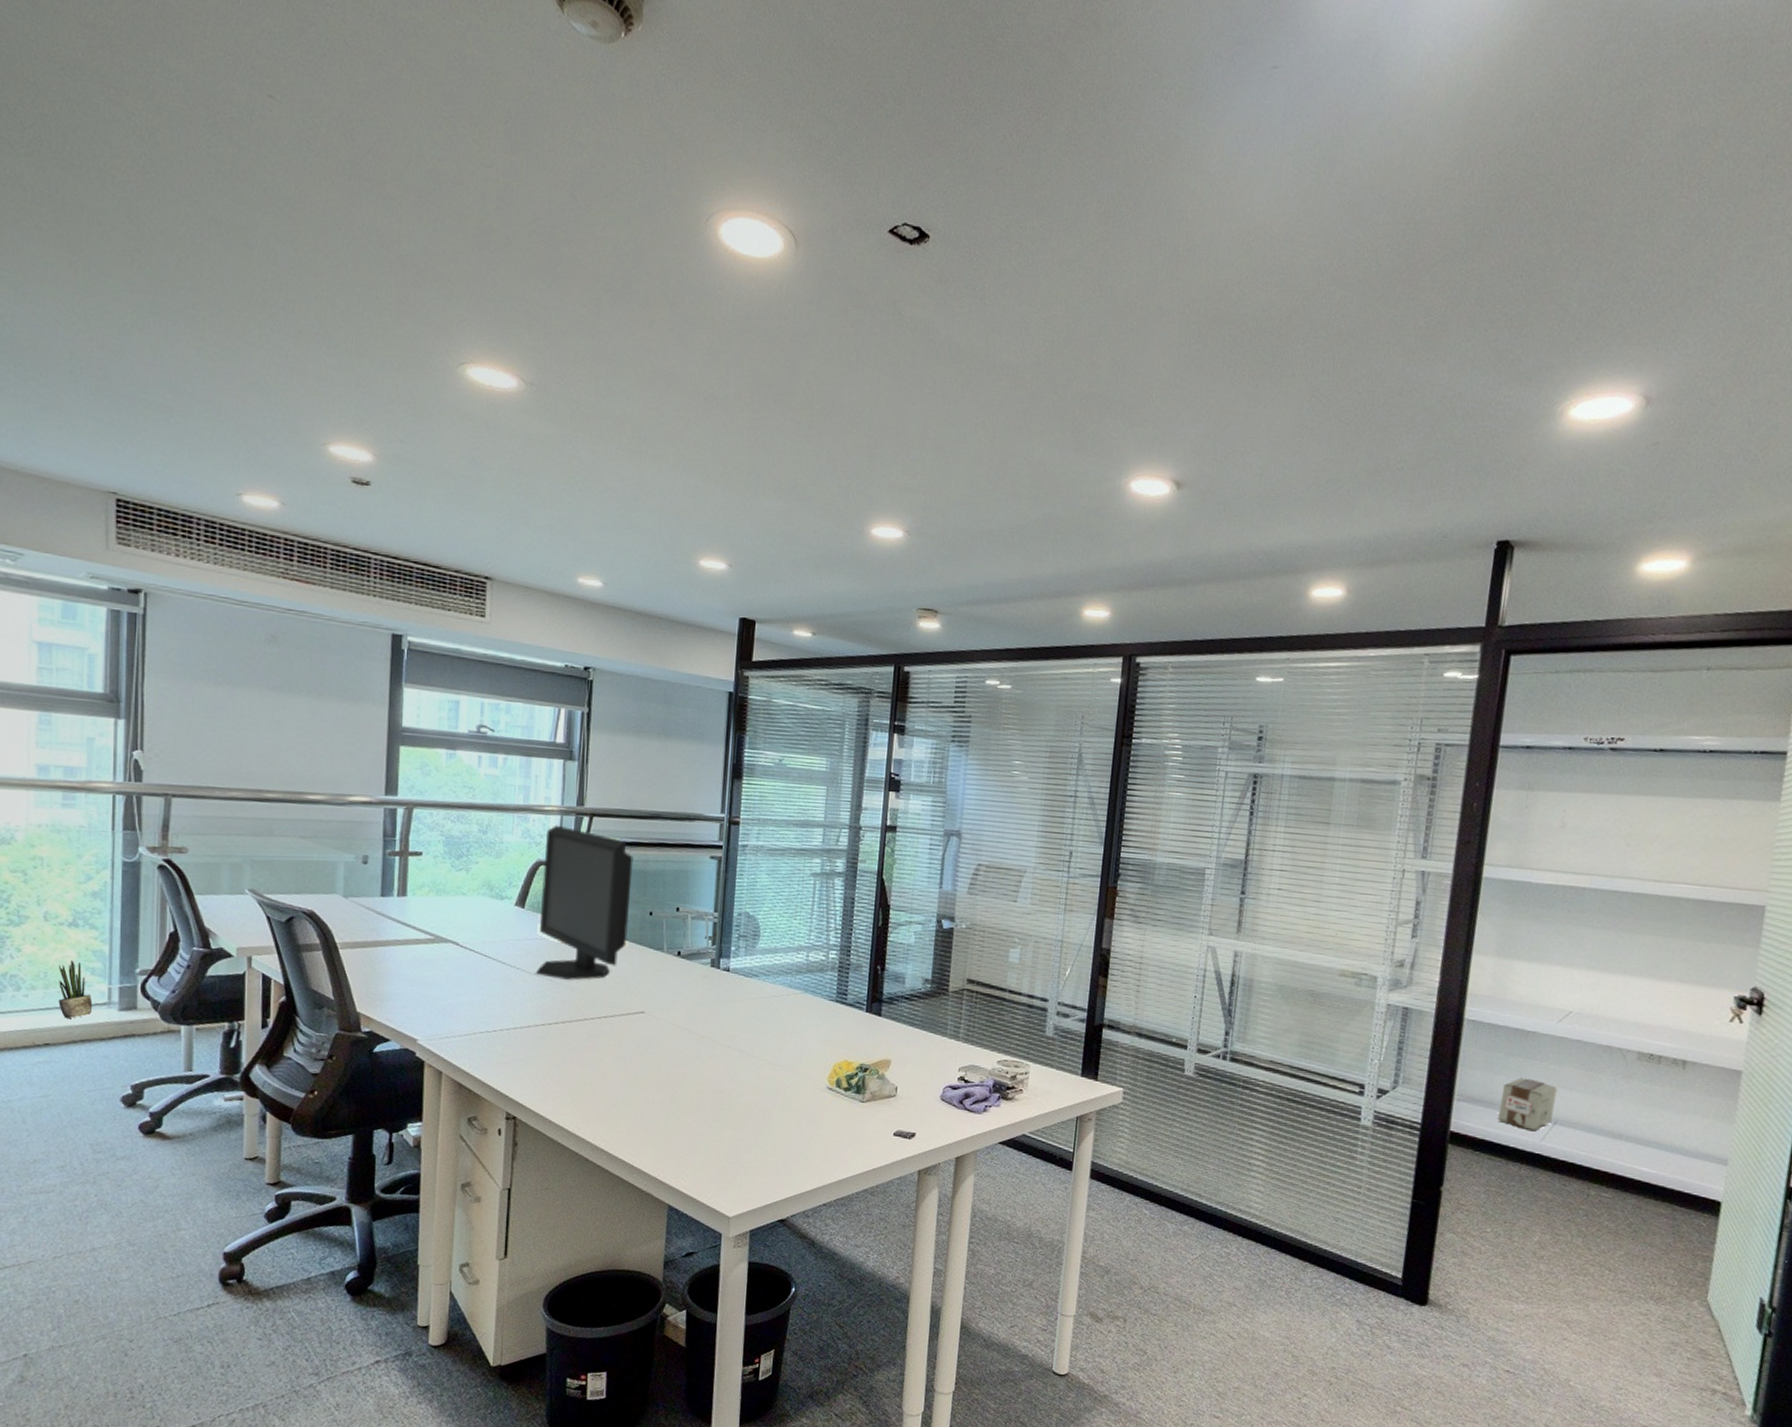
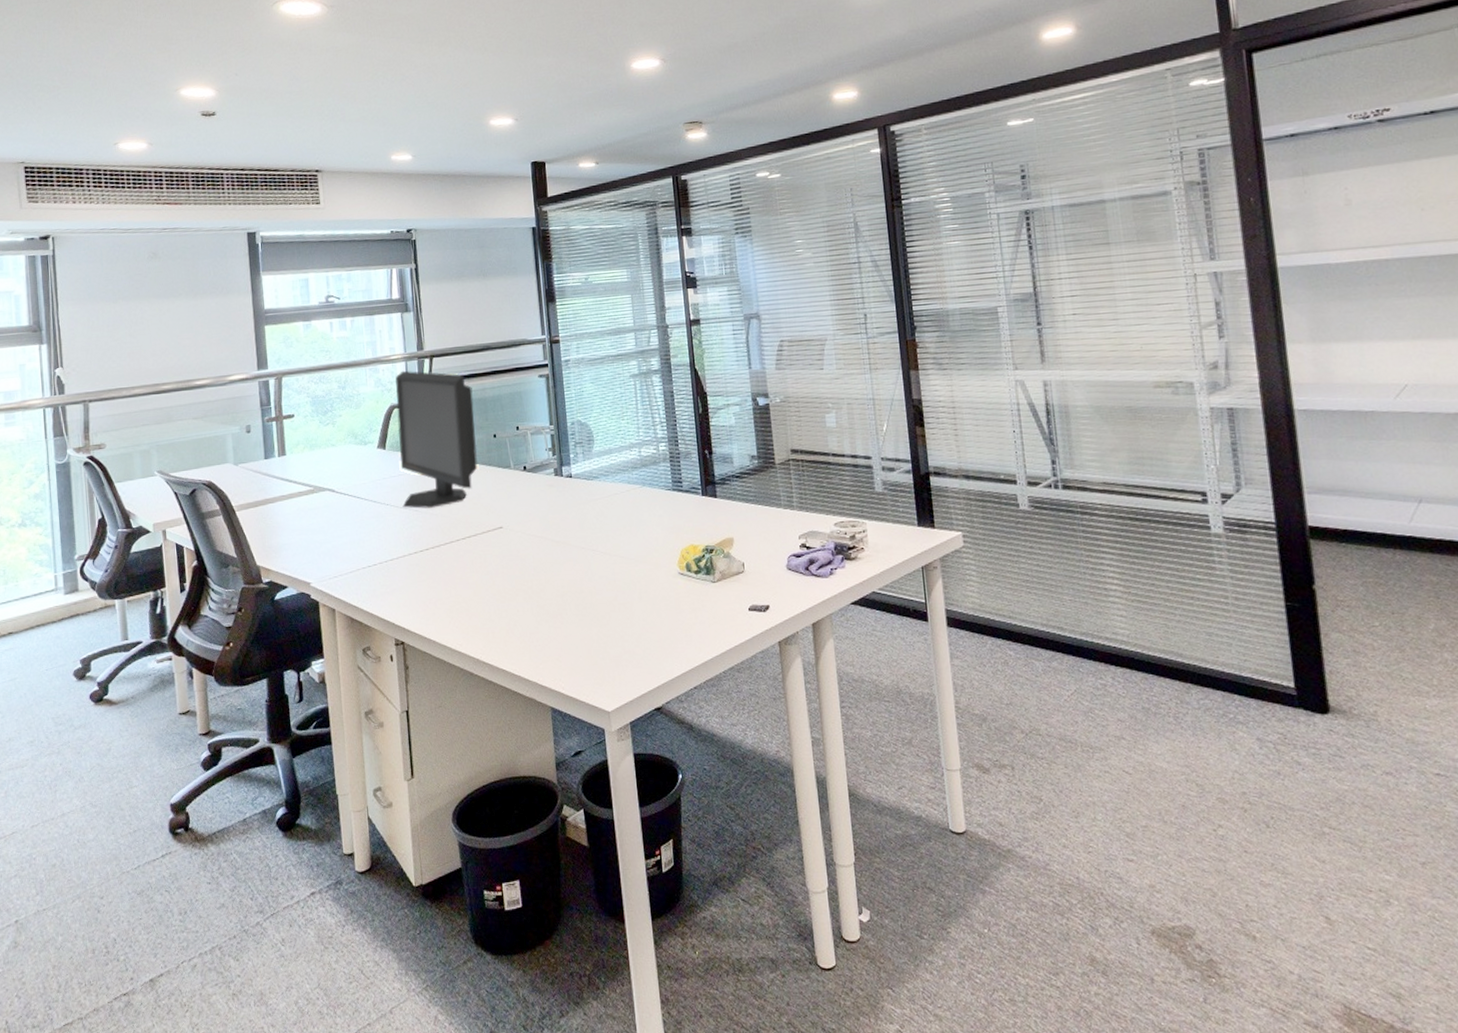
potted plant: present [59,960,93,1019] -> none [14,556,44,608]
box: present [1498,1077,1557,1132] -> none [1353,459,1416,514]

